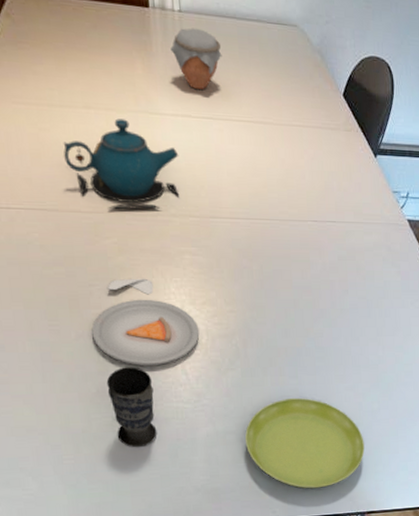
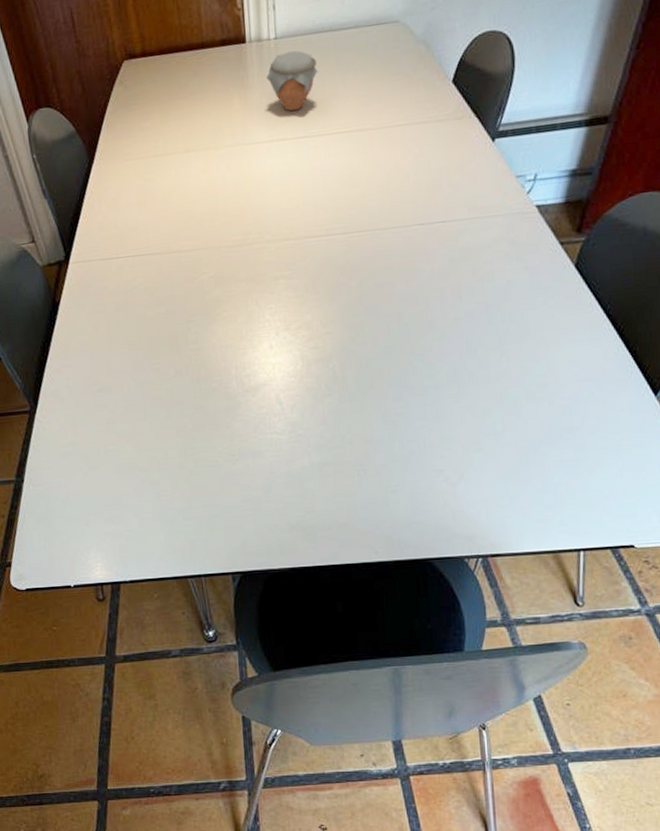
teapot: present [63,118,180,210] -> none [166,155,275,246]
dinner plate: present [91,278,200,366] -> none [189,308,295,398]
cup: present [106,367,157,448] -> none [202,399,251,483]
saucer: present [245,397,365,489] -> none [343,422,486,527]

